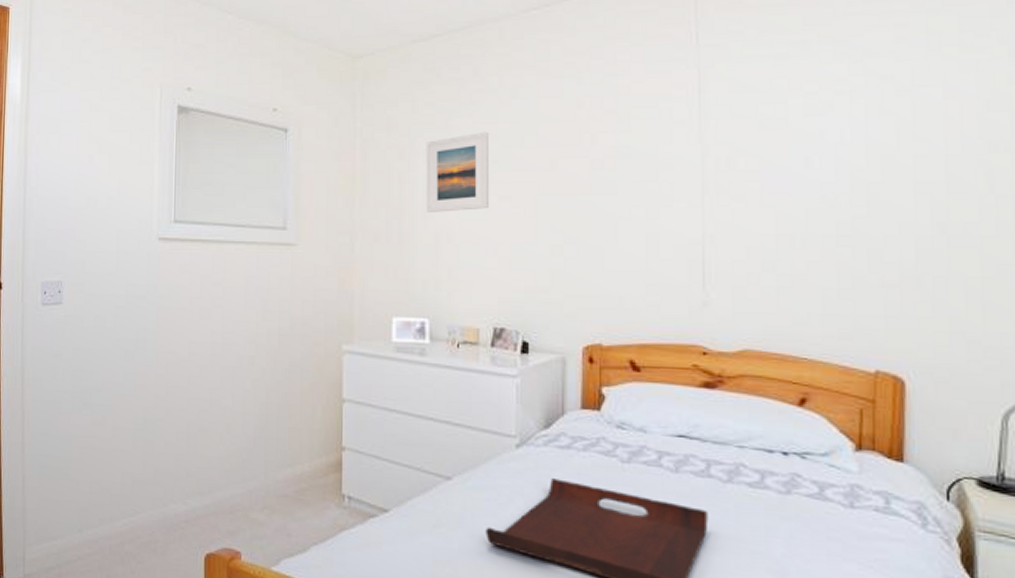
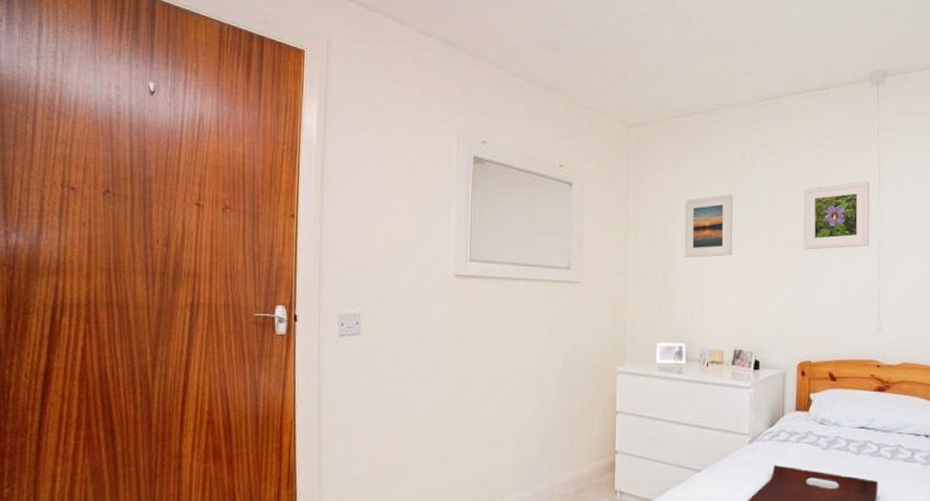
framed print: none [588,104,687,199] -> present [803,181,870,250]

